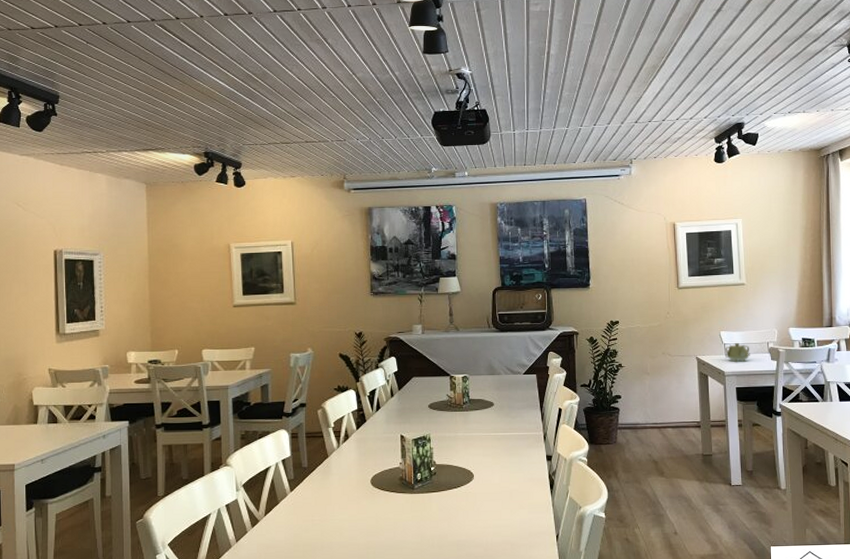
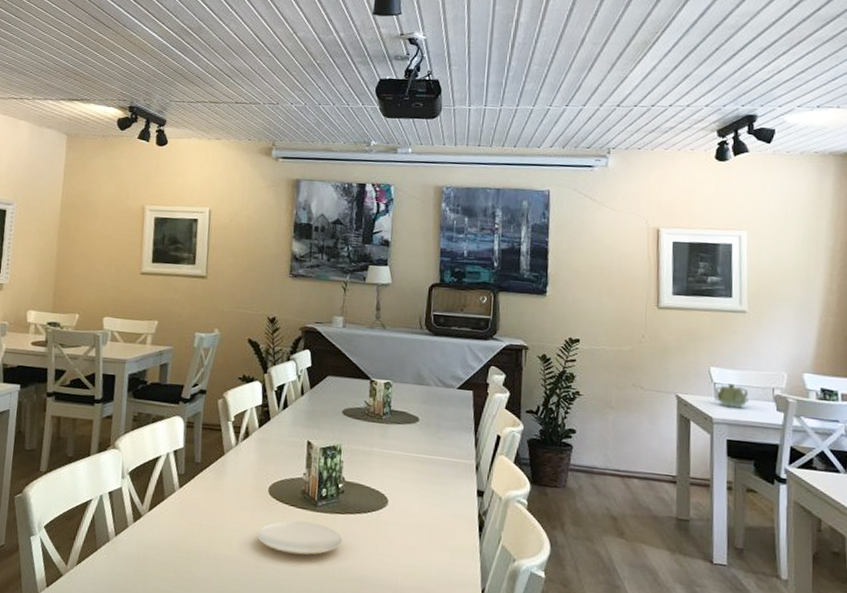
plate: none [364,503,438,532] -> present [256,520,343,555]

